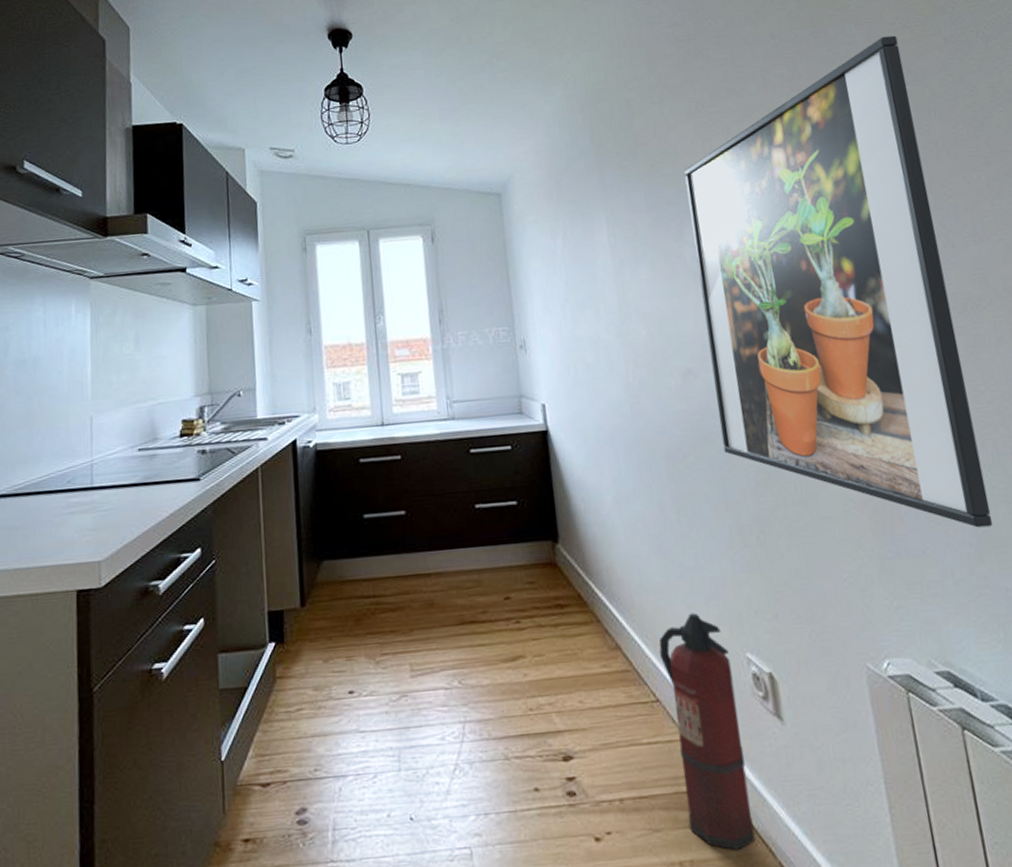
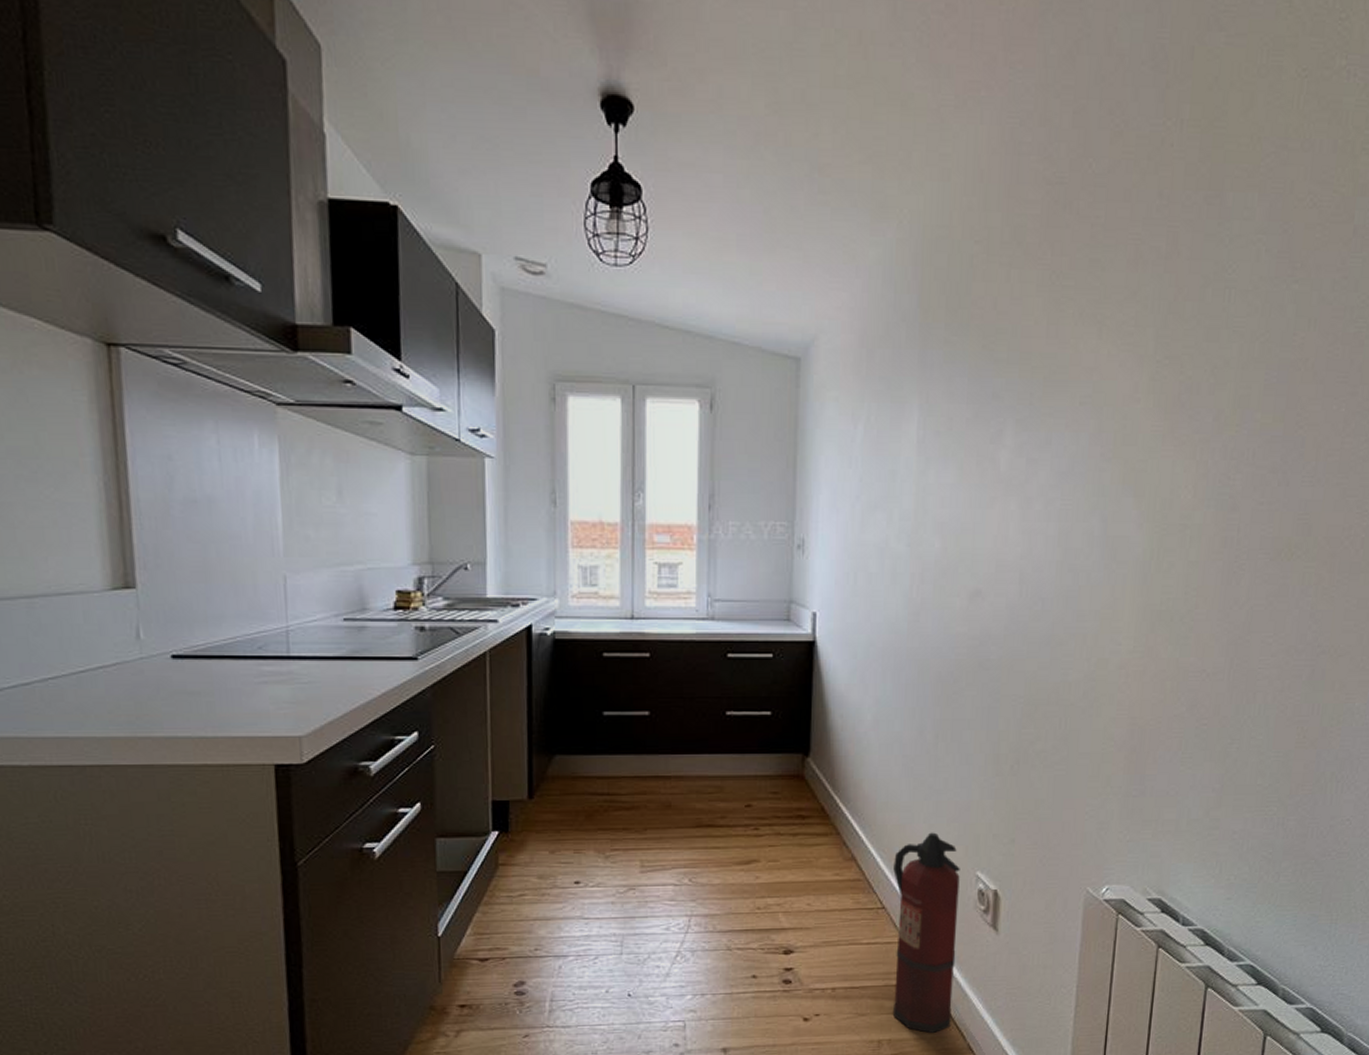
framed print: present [684,35,993,528] -> none [997,215,1302,775]

